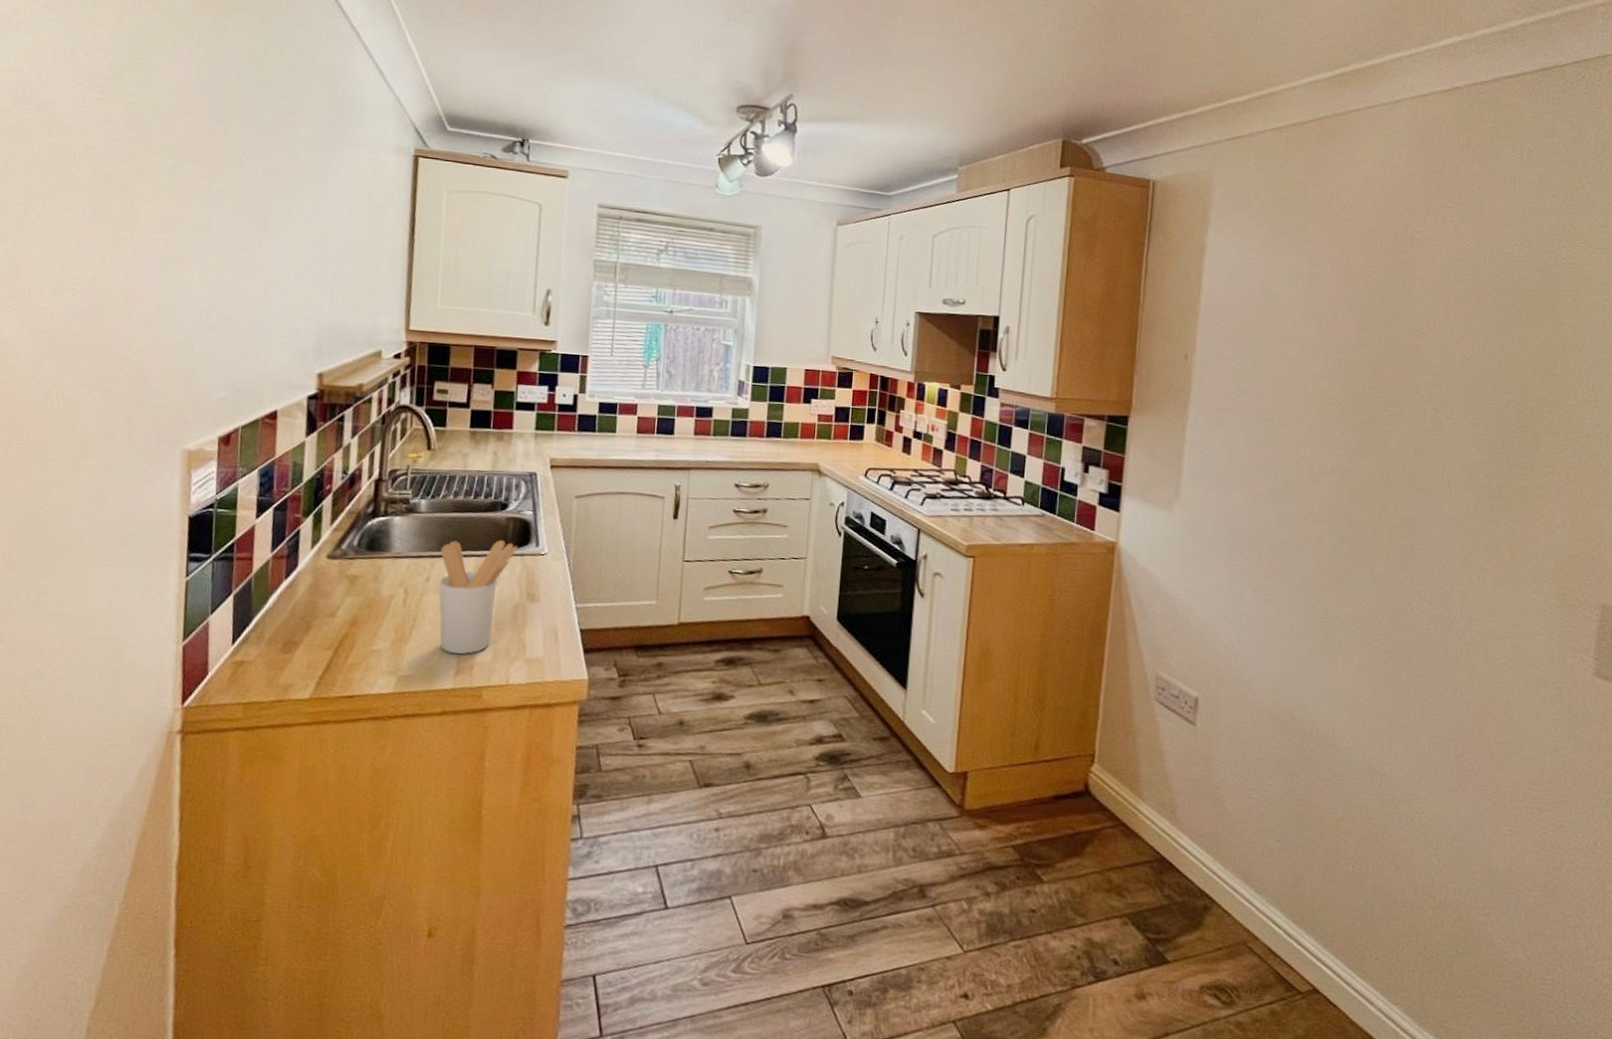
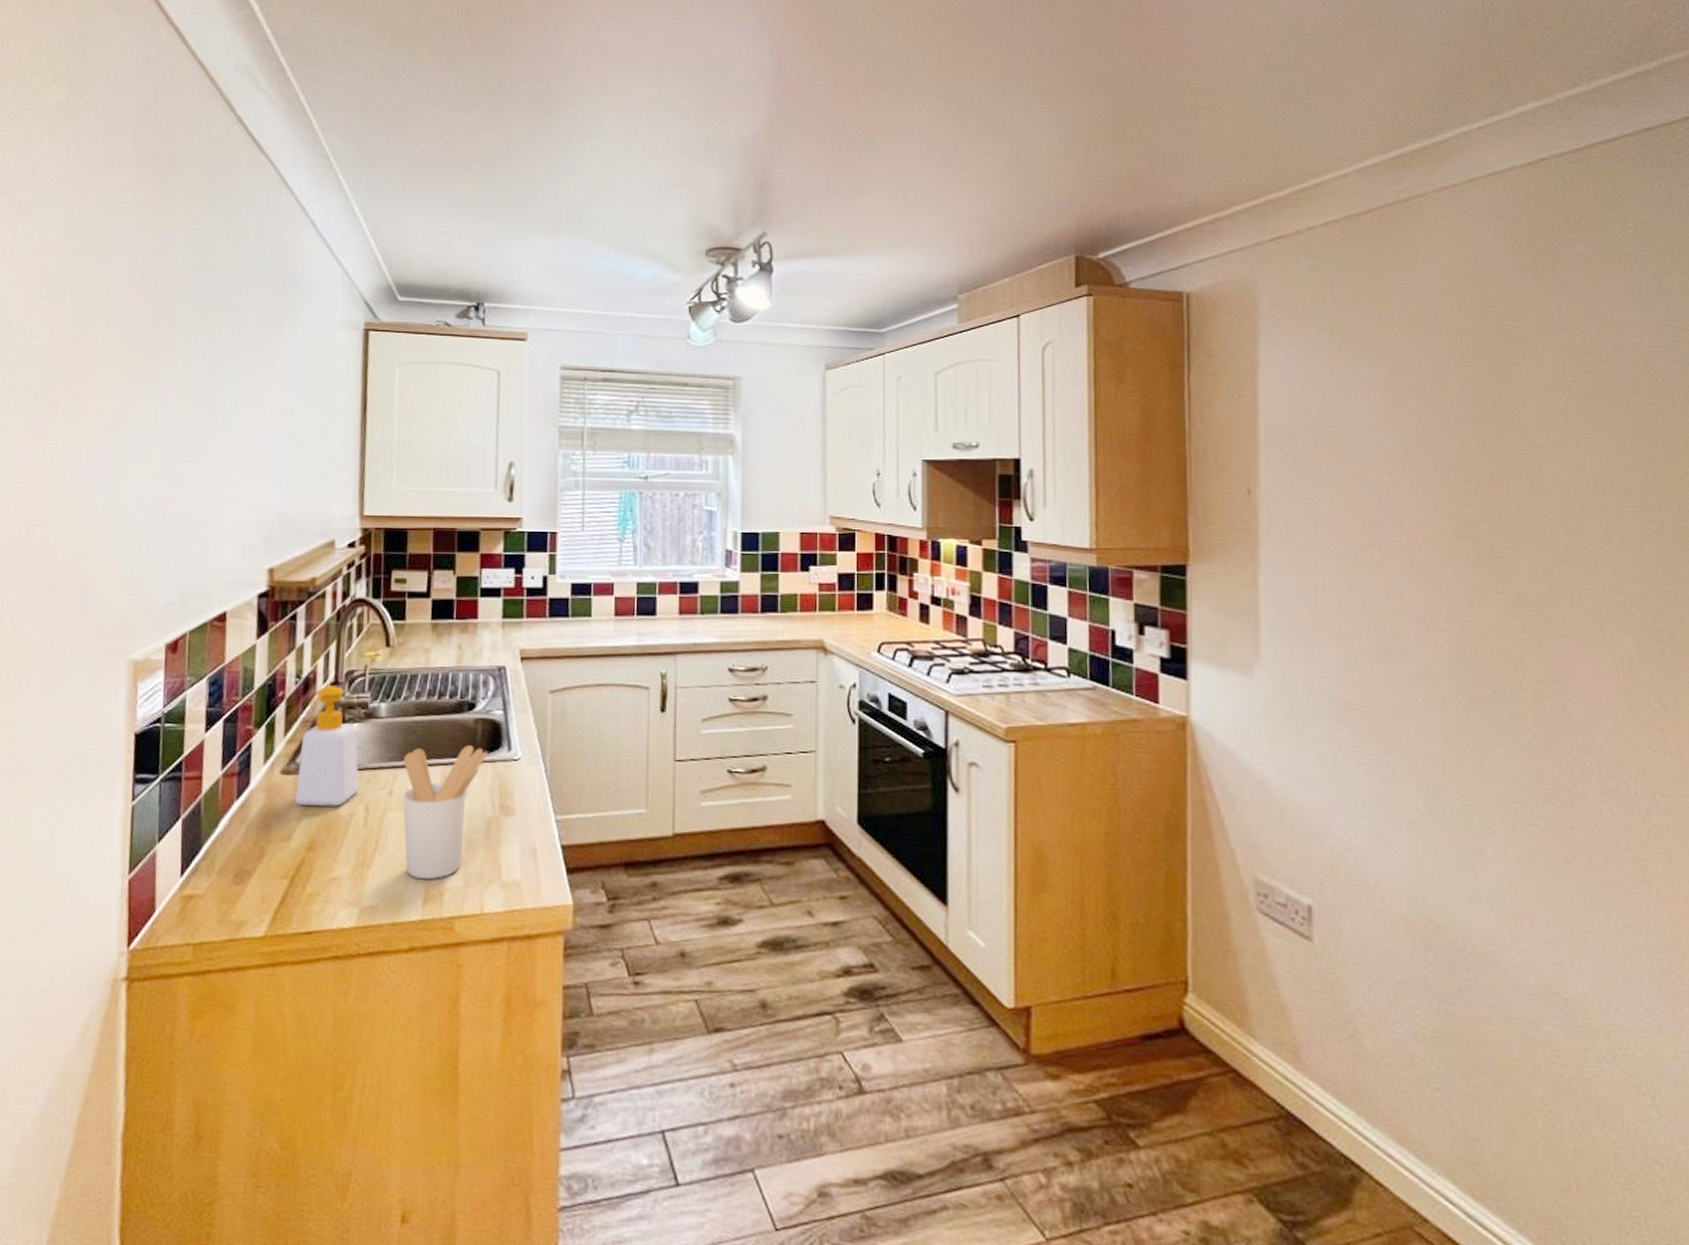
soap bottle: none [339,482,400,589] -> present [294,685,360,806]

